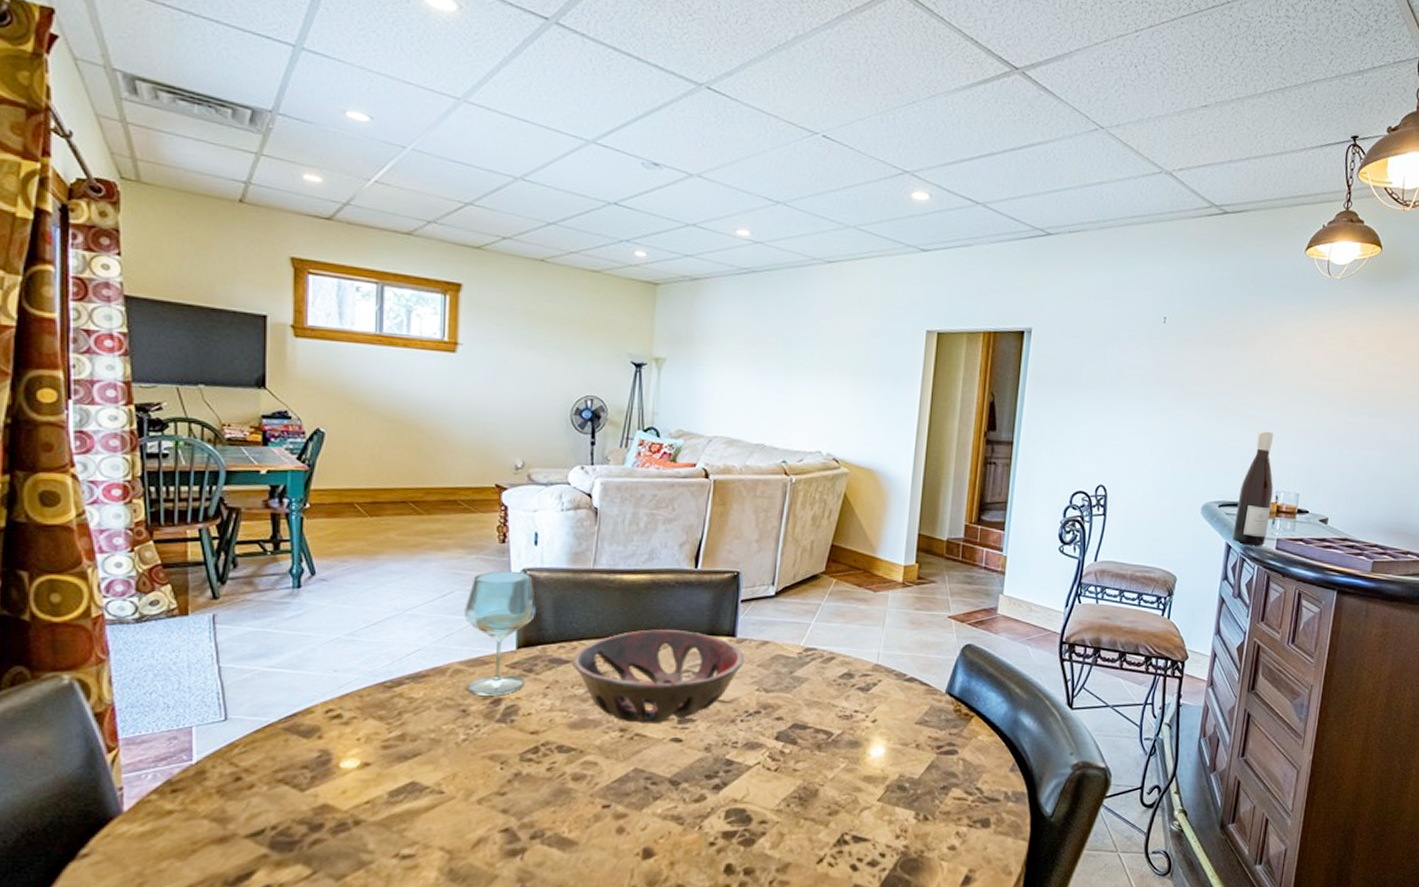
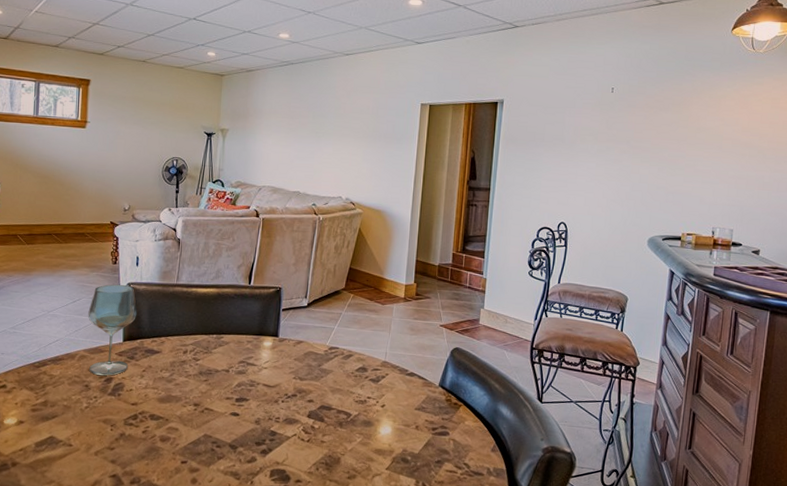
decorative bowl: present [572,629,745,723] -> none [161,330,285,401]
bottle: present [1233,431,1274,546] -> none [675,178,710,273]

